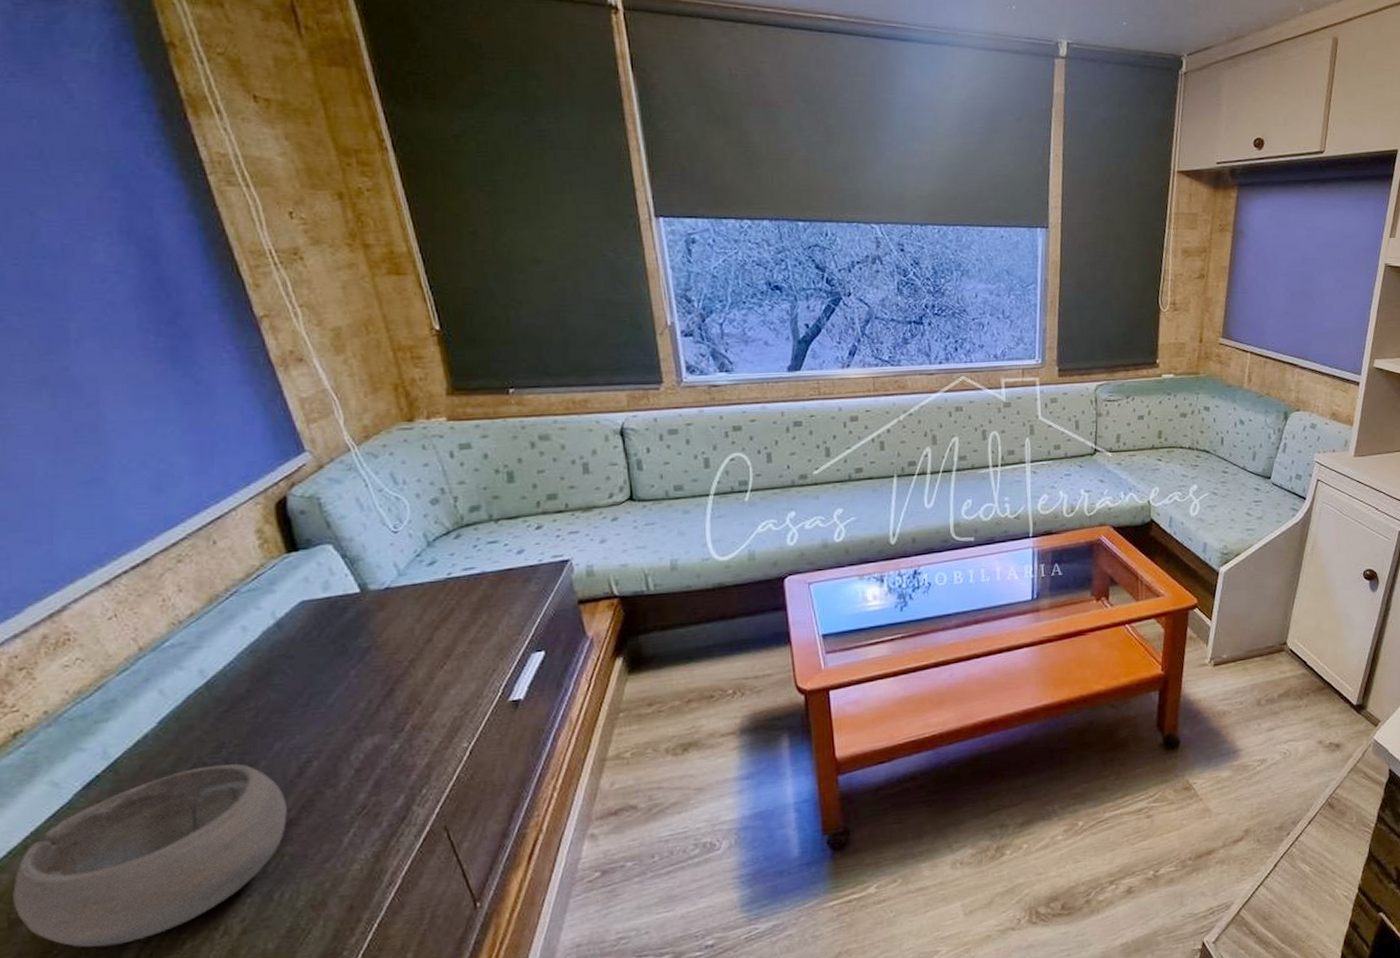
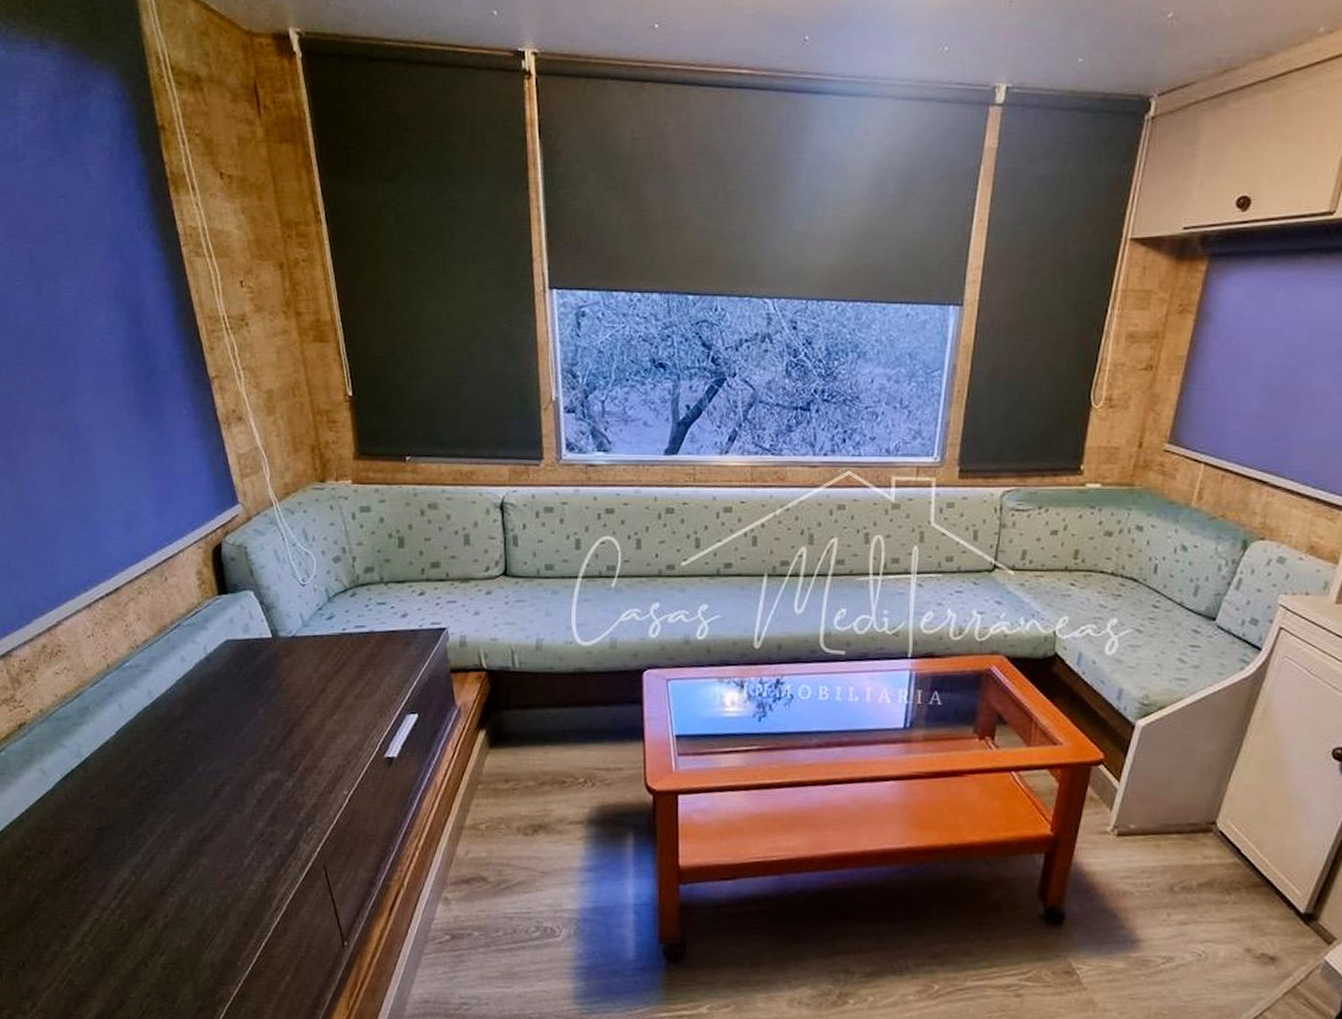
bowl: present [13,764,287,948] -> none [11,776,204,917]

